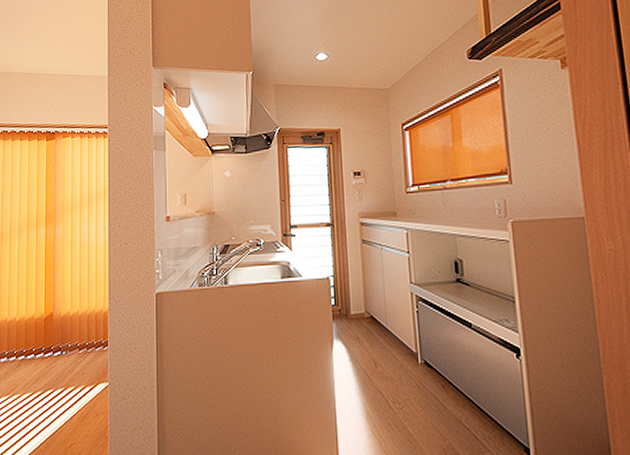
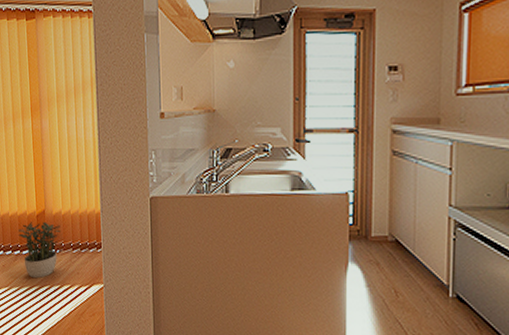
potted plant: none [24,324,68,383] -> present [18,221,61,279]

